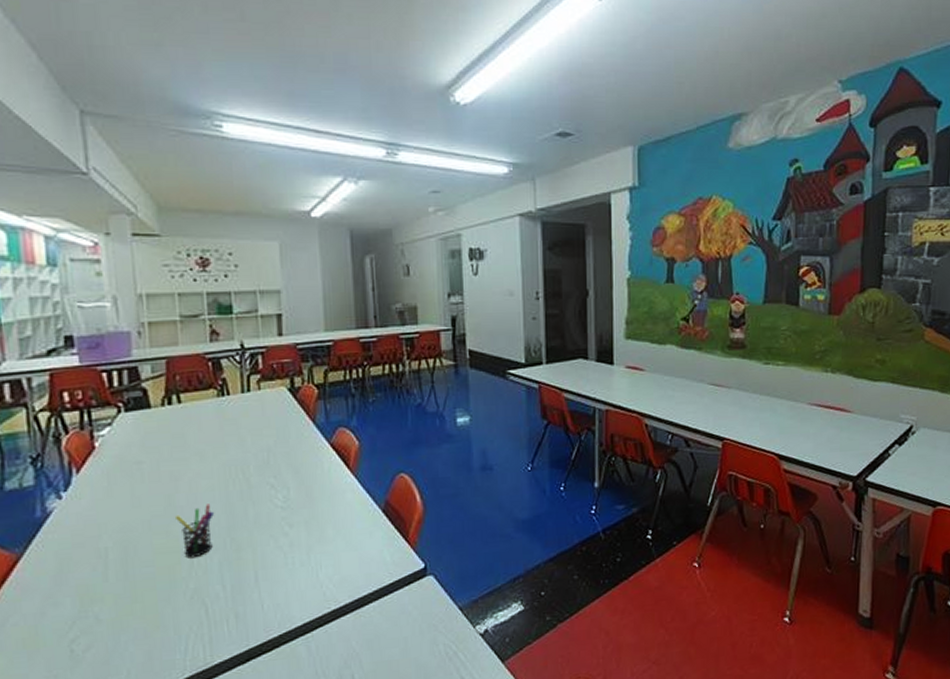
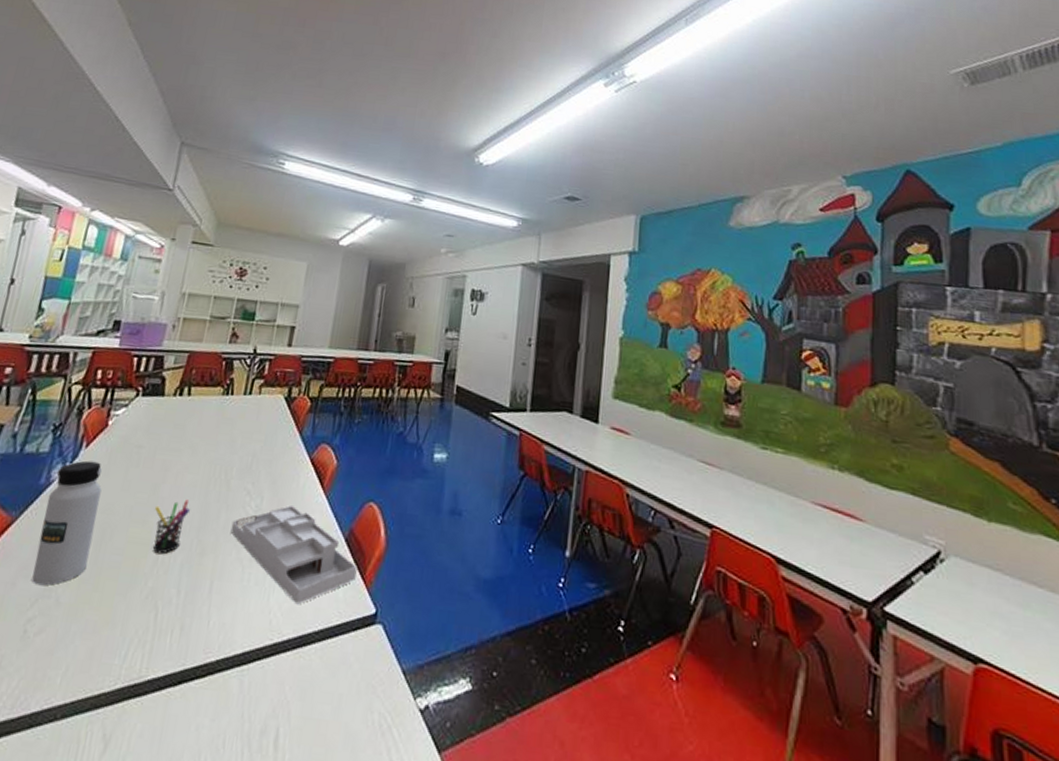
water bottle: none [50,485,118,609] -> present [32,460,102,585]
desk organizer: none [262,490,400,575] -> present [230,505,358,605]

